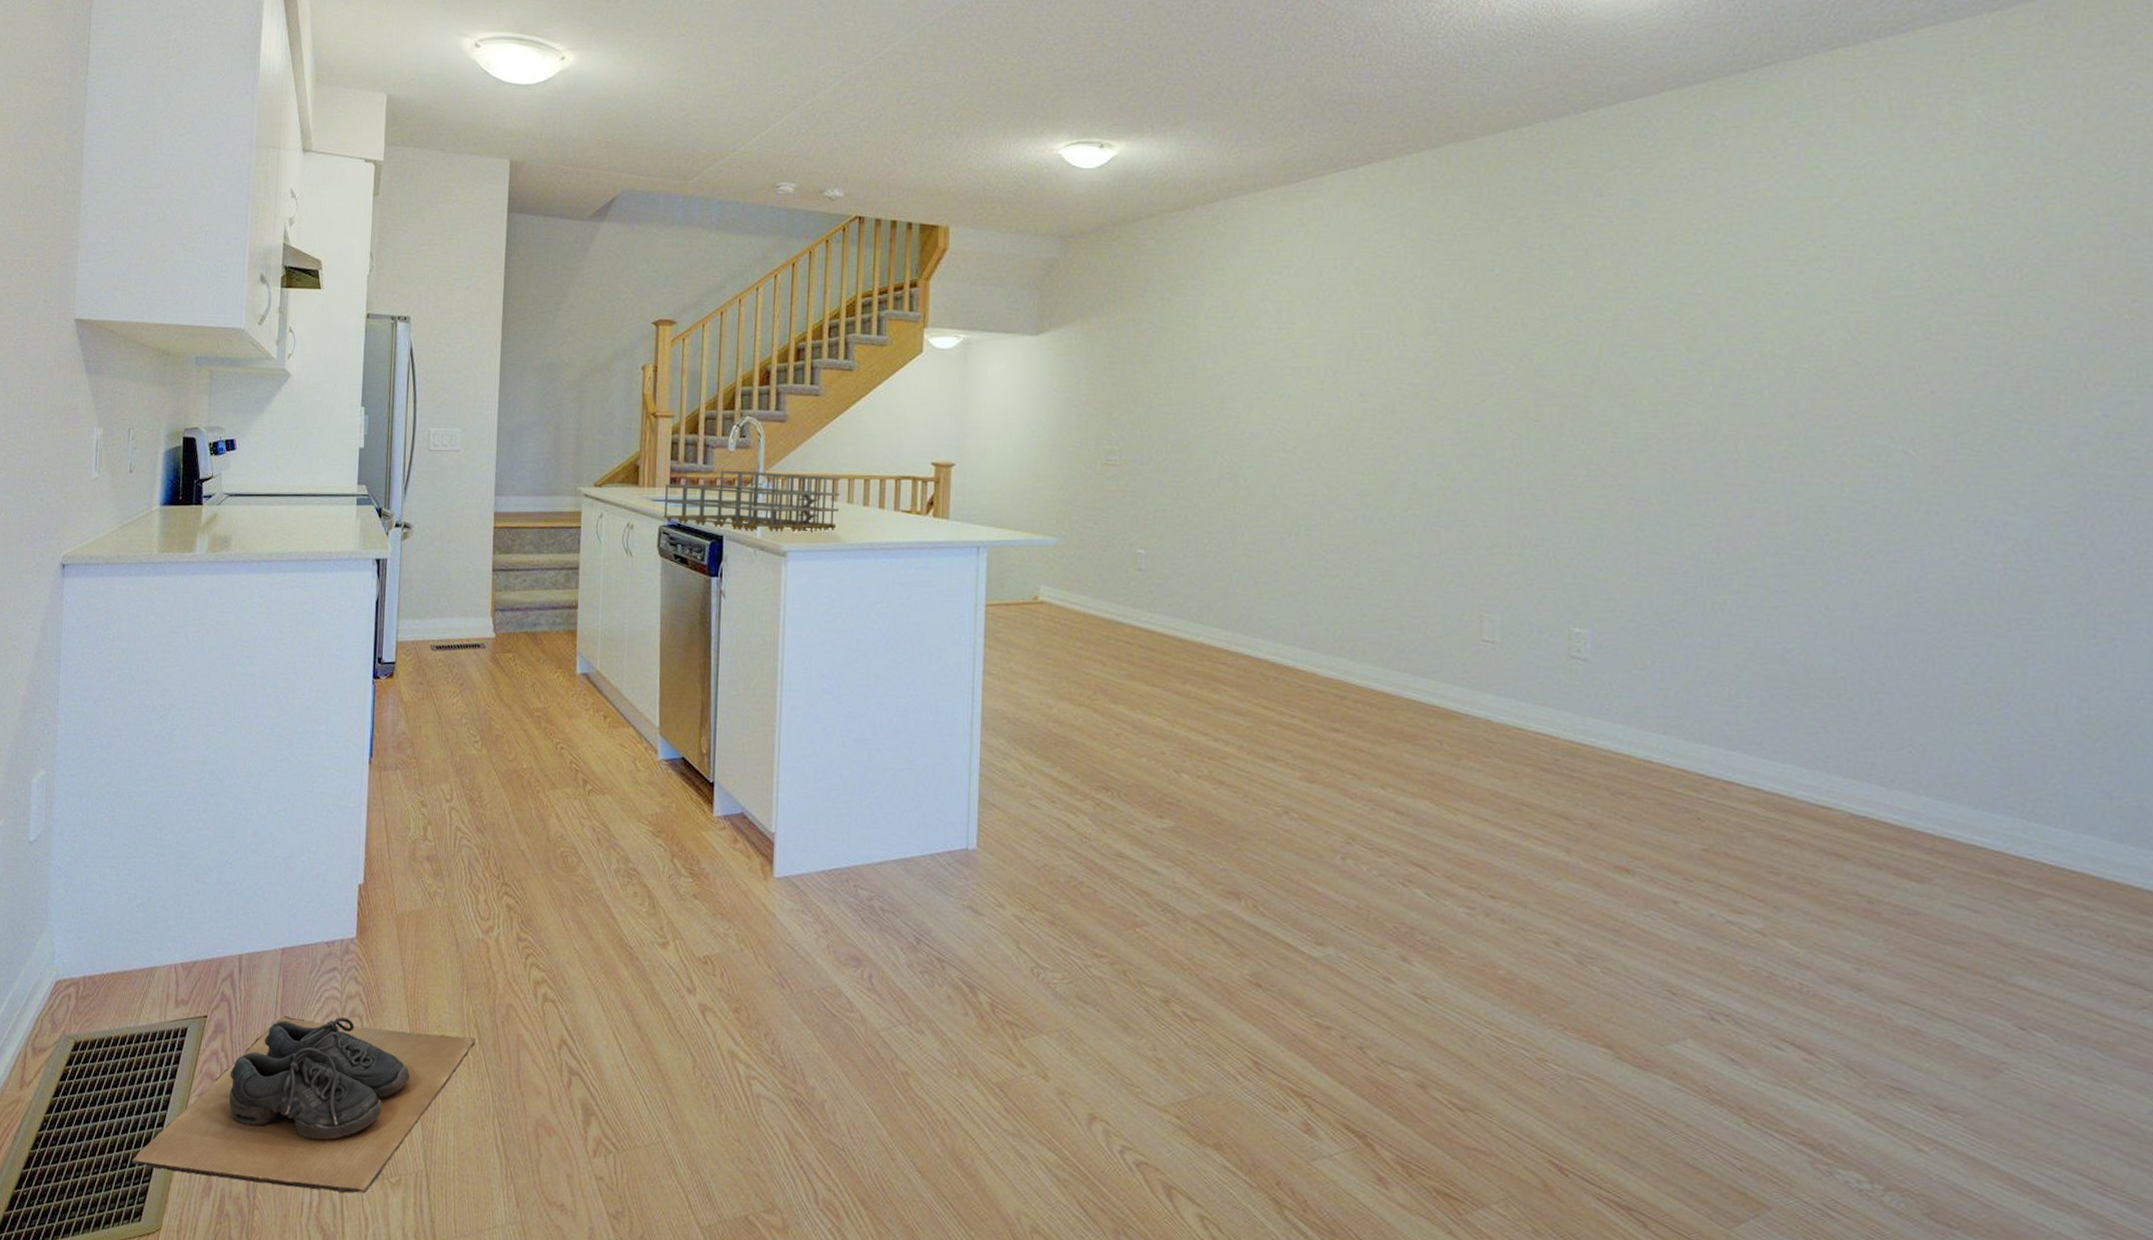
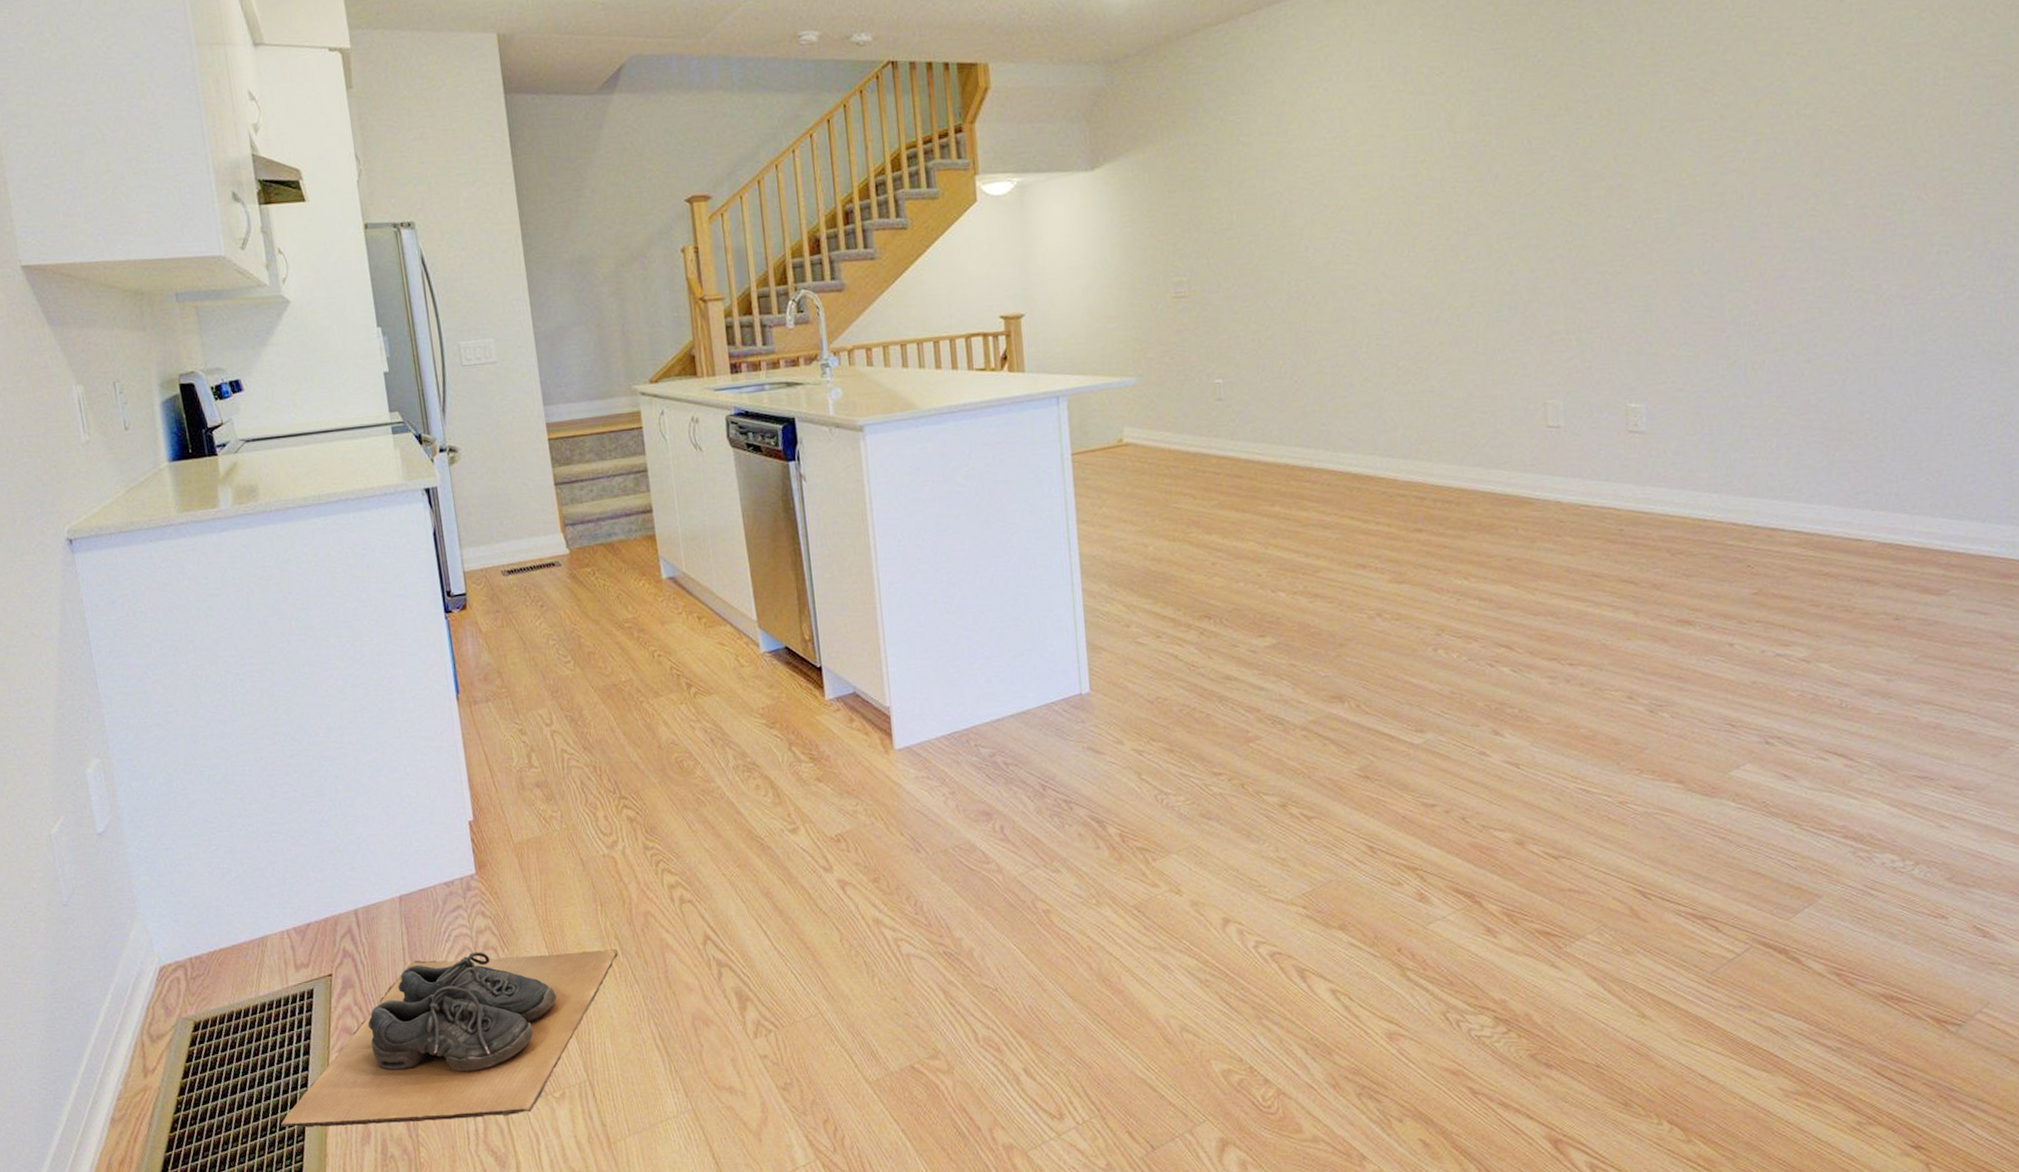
dish rack: present [663,470,841,532] -> none [725,342,912,412]

